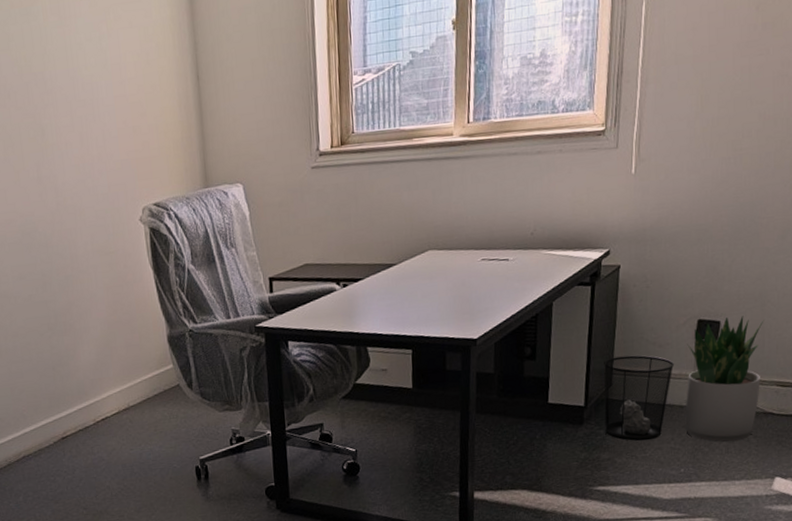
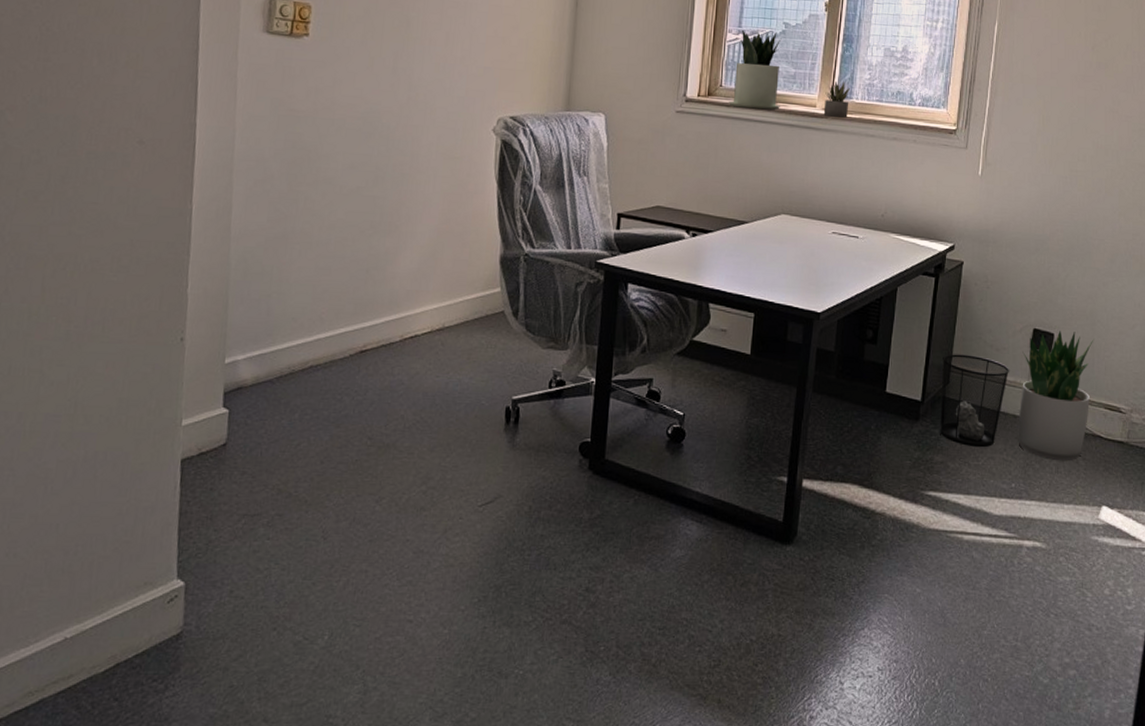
planter: none [363,64,416,152] -> present [729,31,782,111]
succulent plant: none [461,102,488,144] -> present [823,80,850,119]

